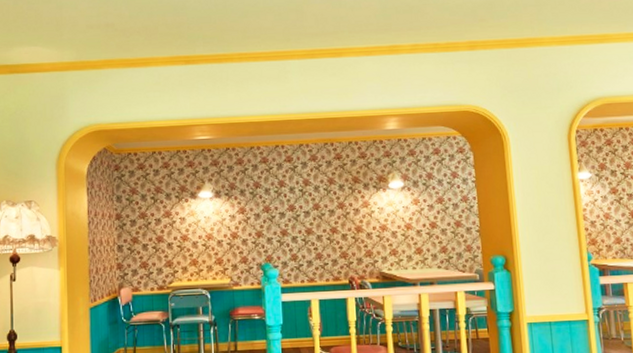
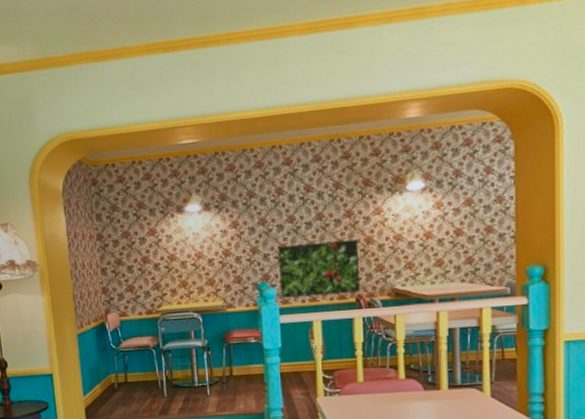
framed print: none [280,228,352,278] -> present [278,239,360,298]

